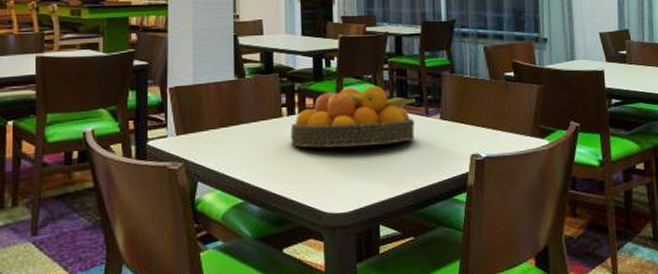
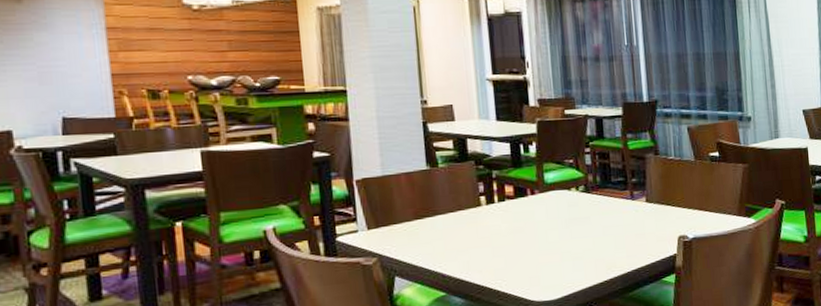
fruit bowl: present [290,85,416,148] -> none [490,170,621,237]

